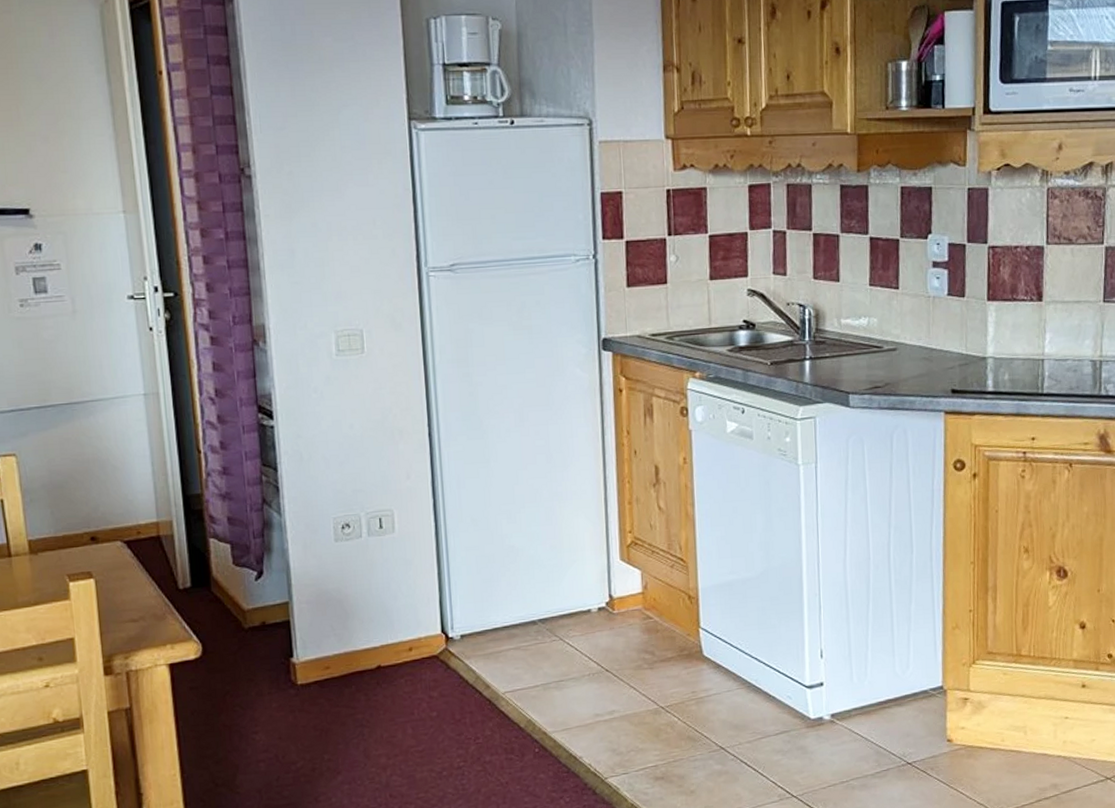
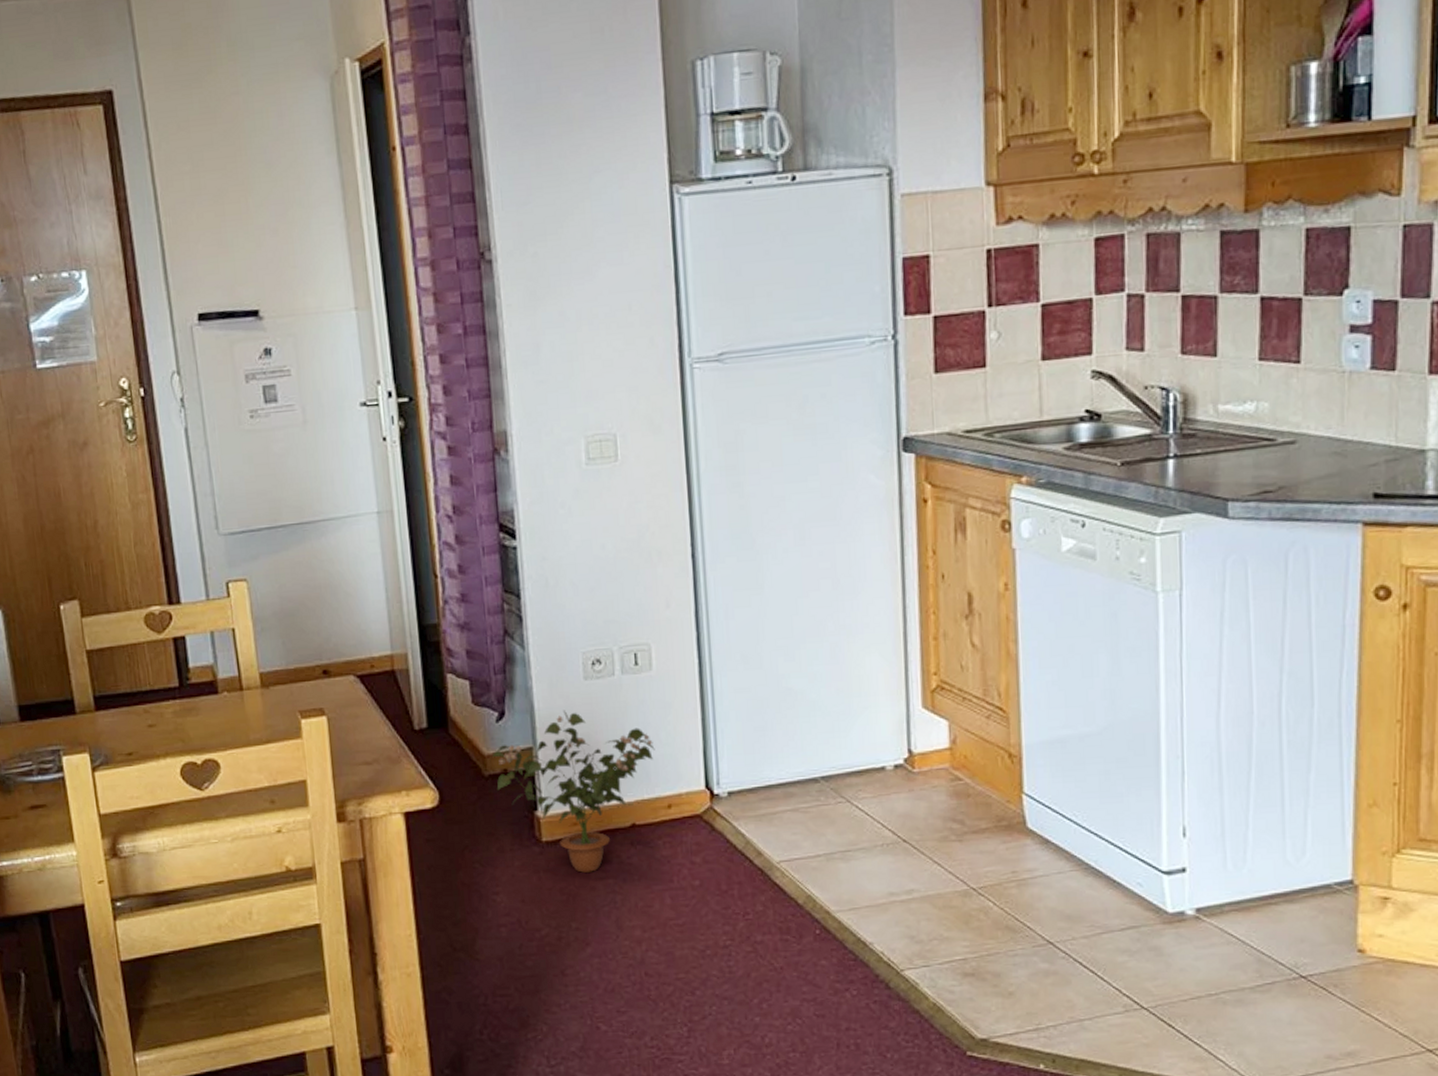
potted plant: none [252,568,398,710] -> present [492,710,655,873]

